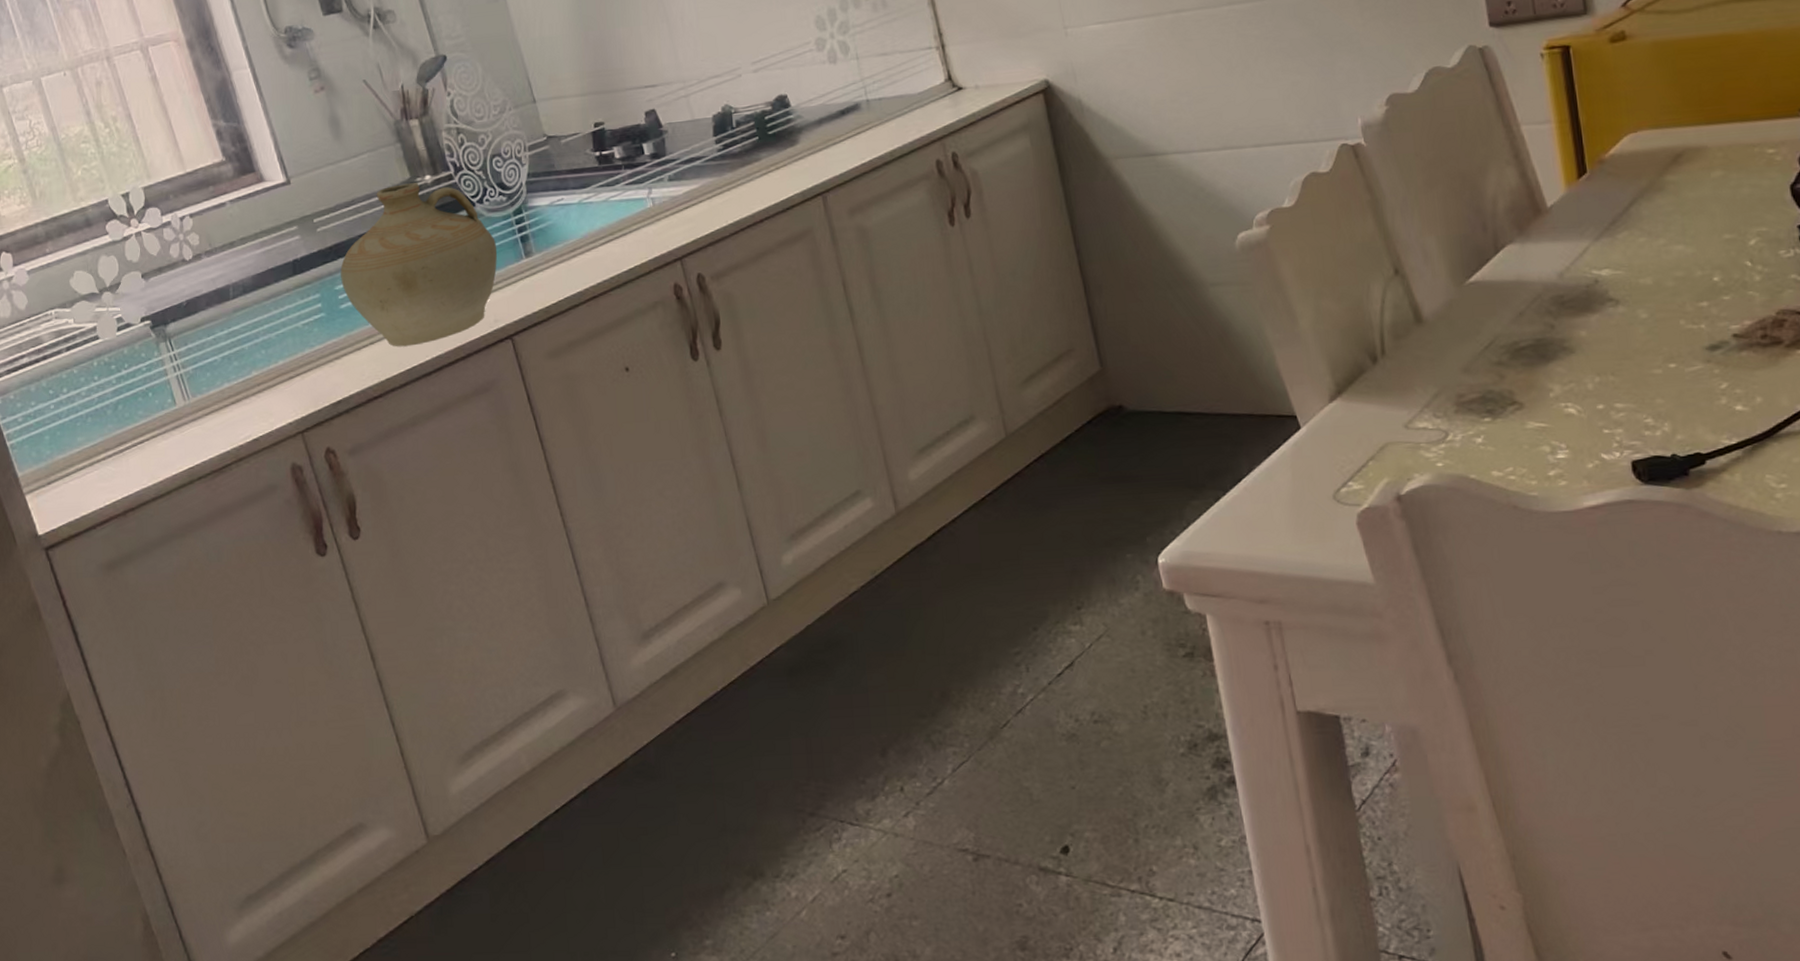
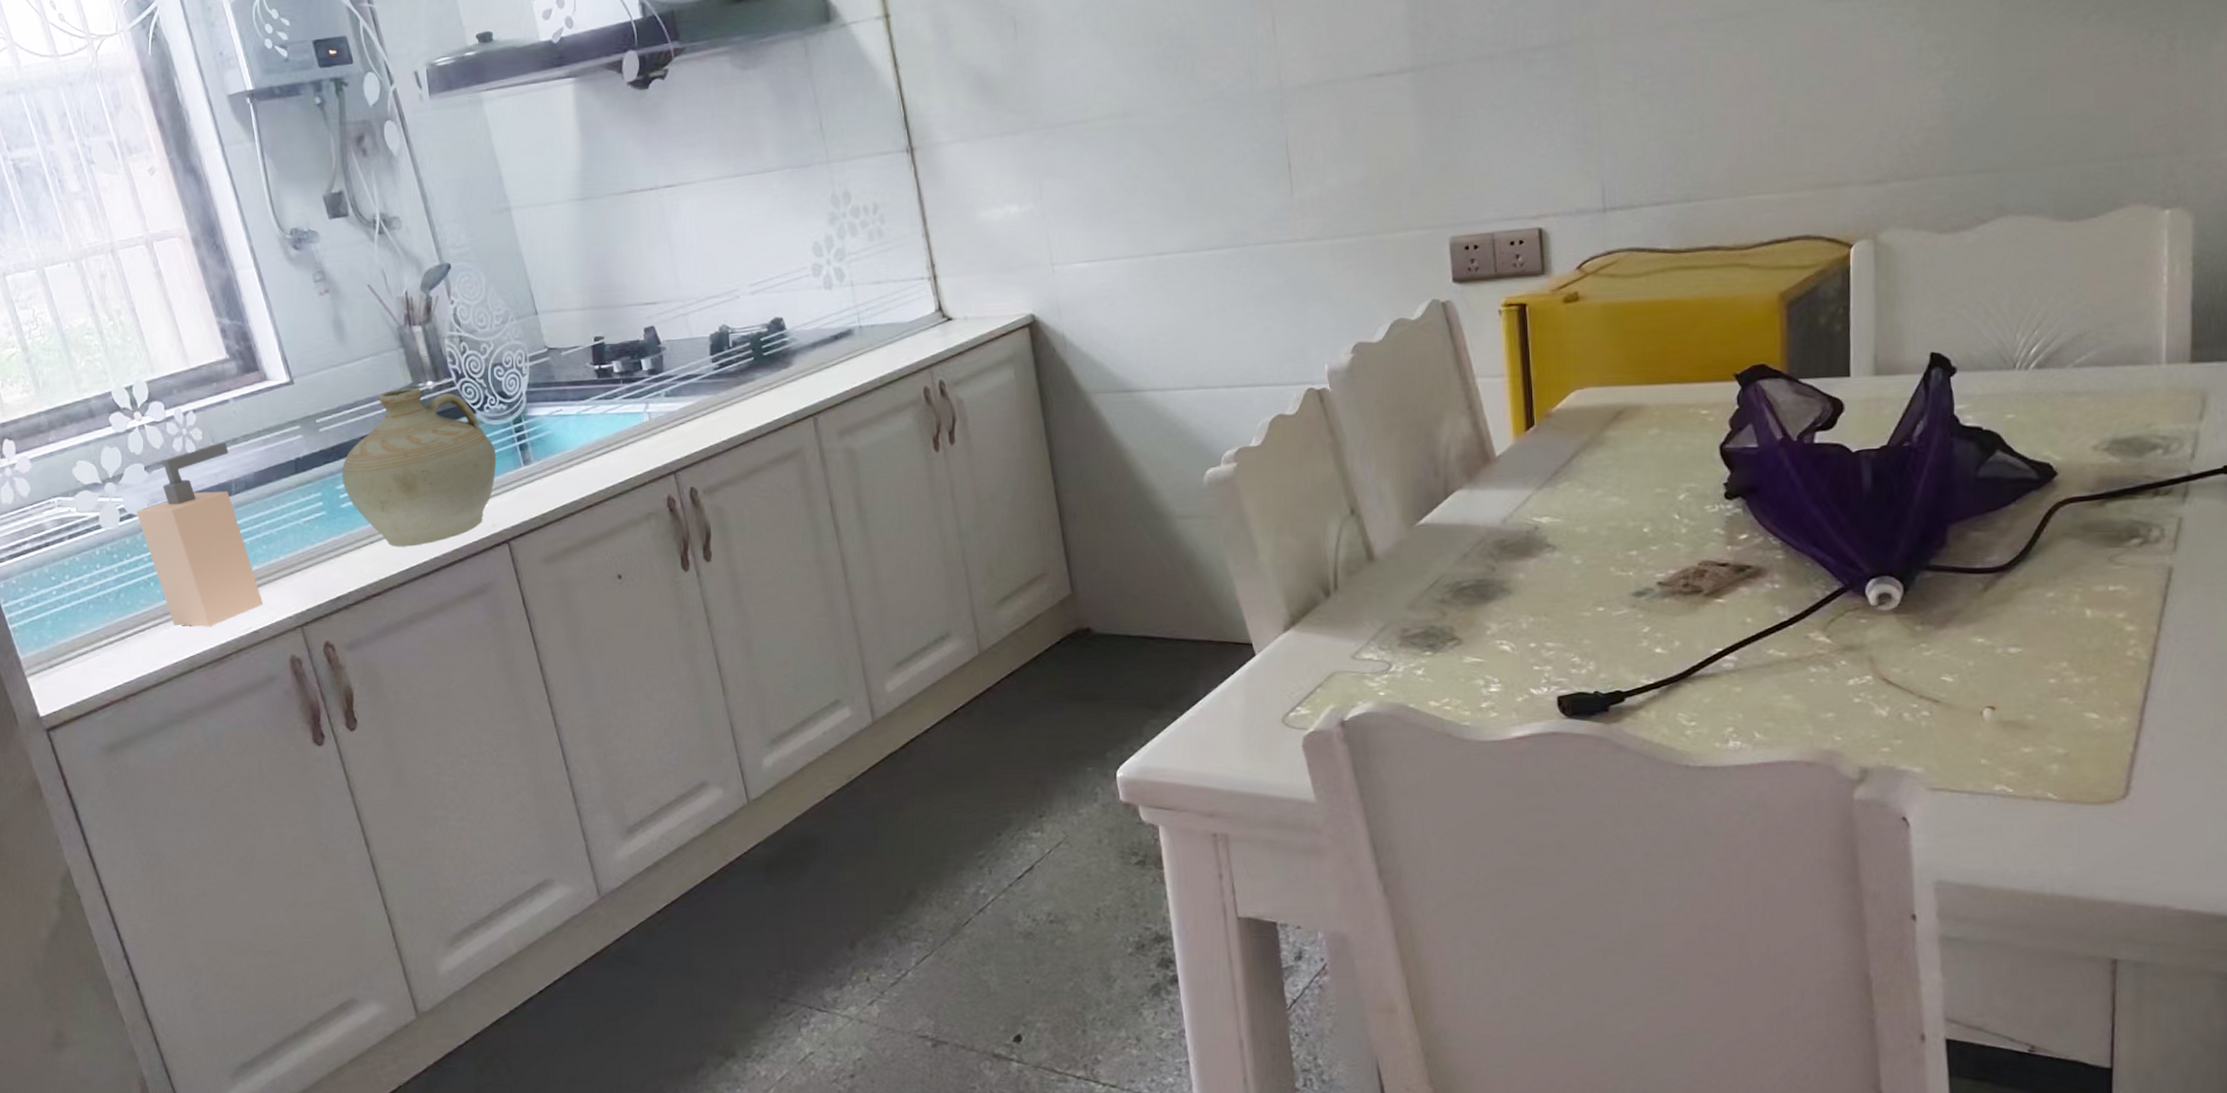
soap dispenser: none [134,246,263,437] -> present [136,442,264,627]

